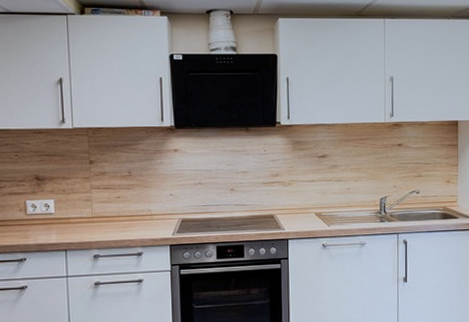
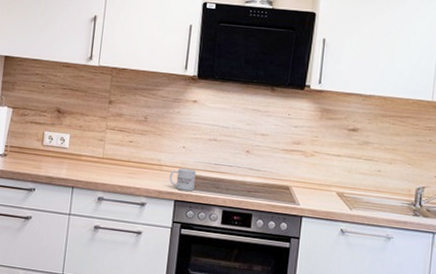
mug: none [161,213,187,235] -> present [169,167,196,191]

